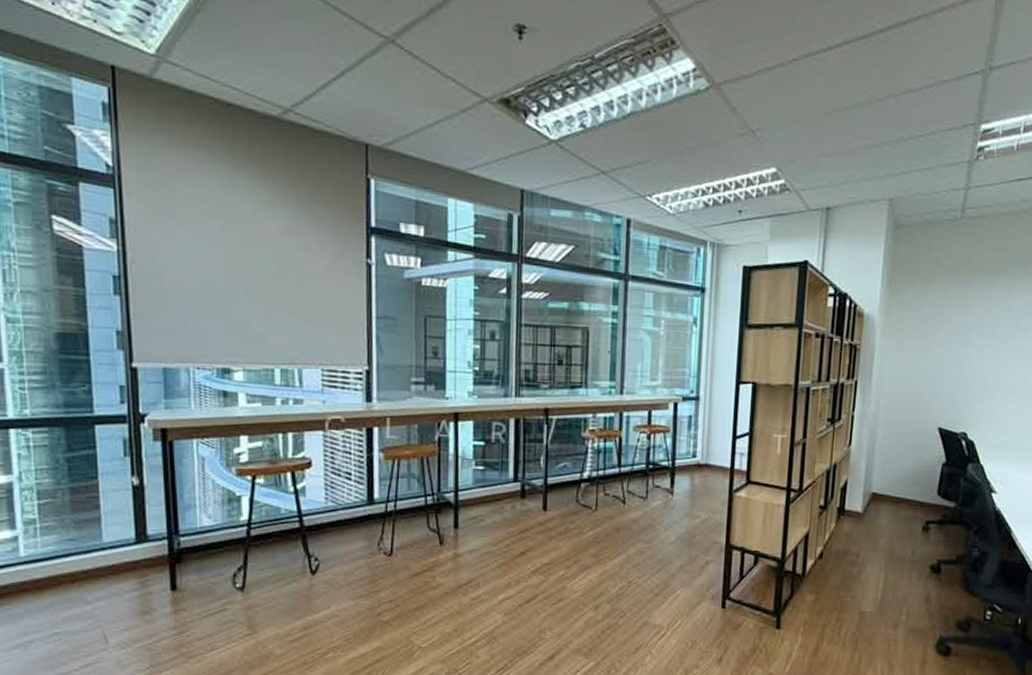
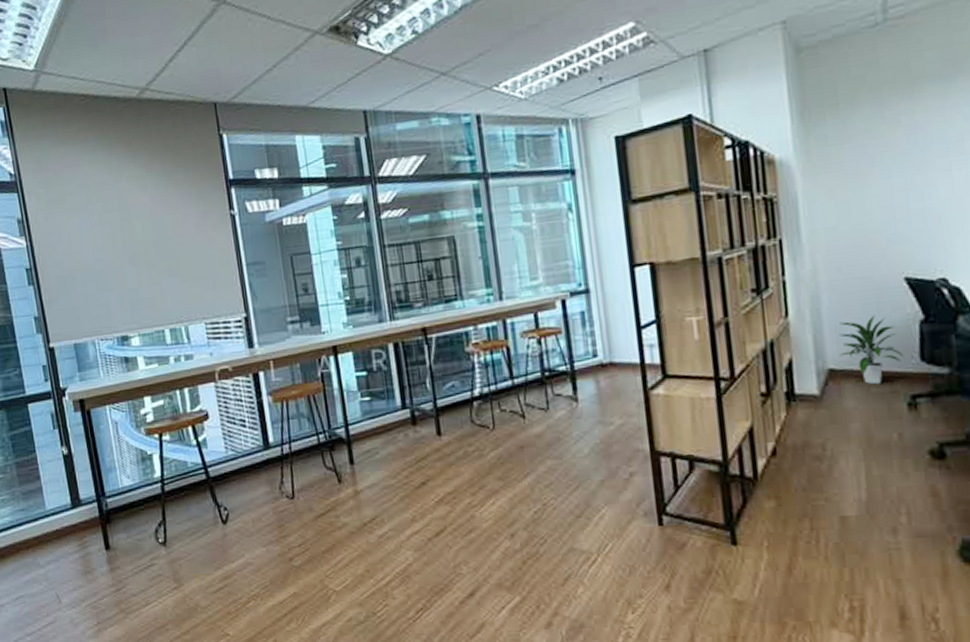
indoor plant: none [882,454,927,510] -> present [839,315,904,385]

